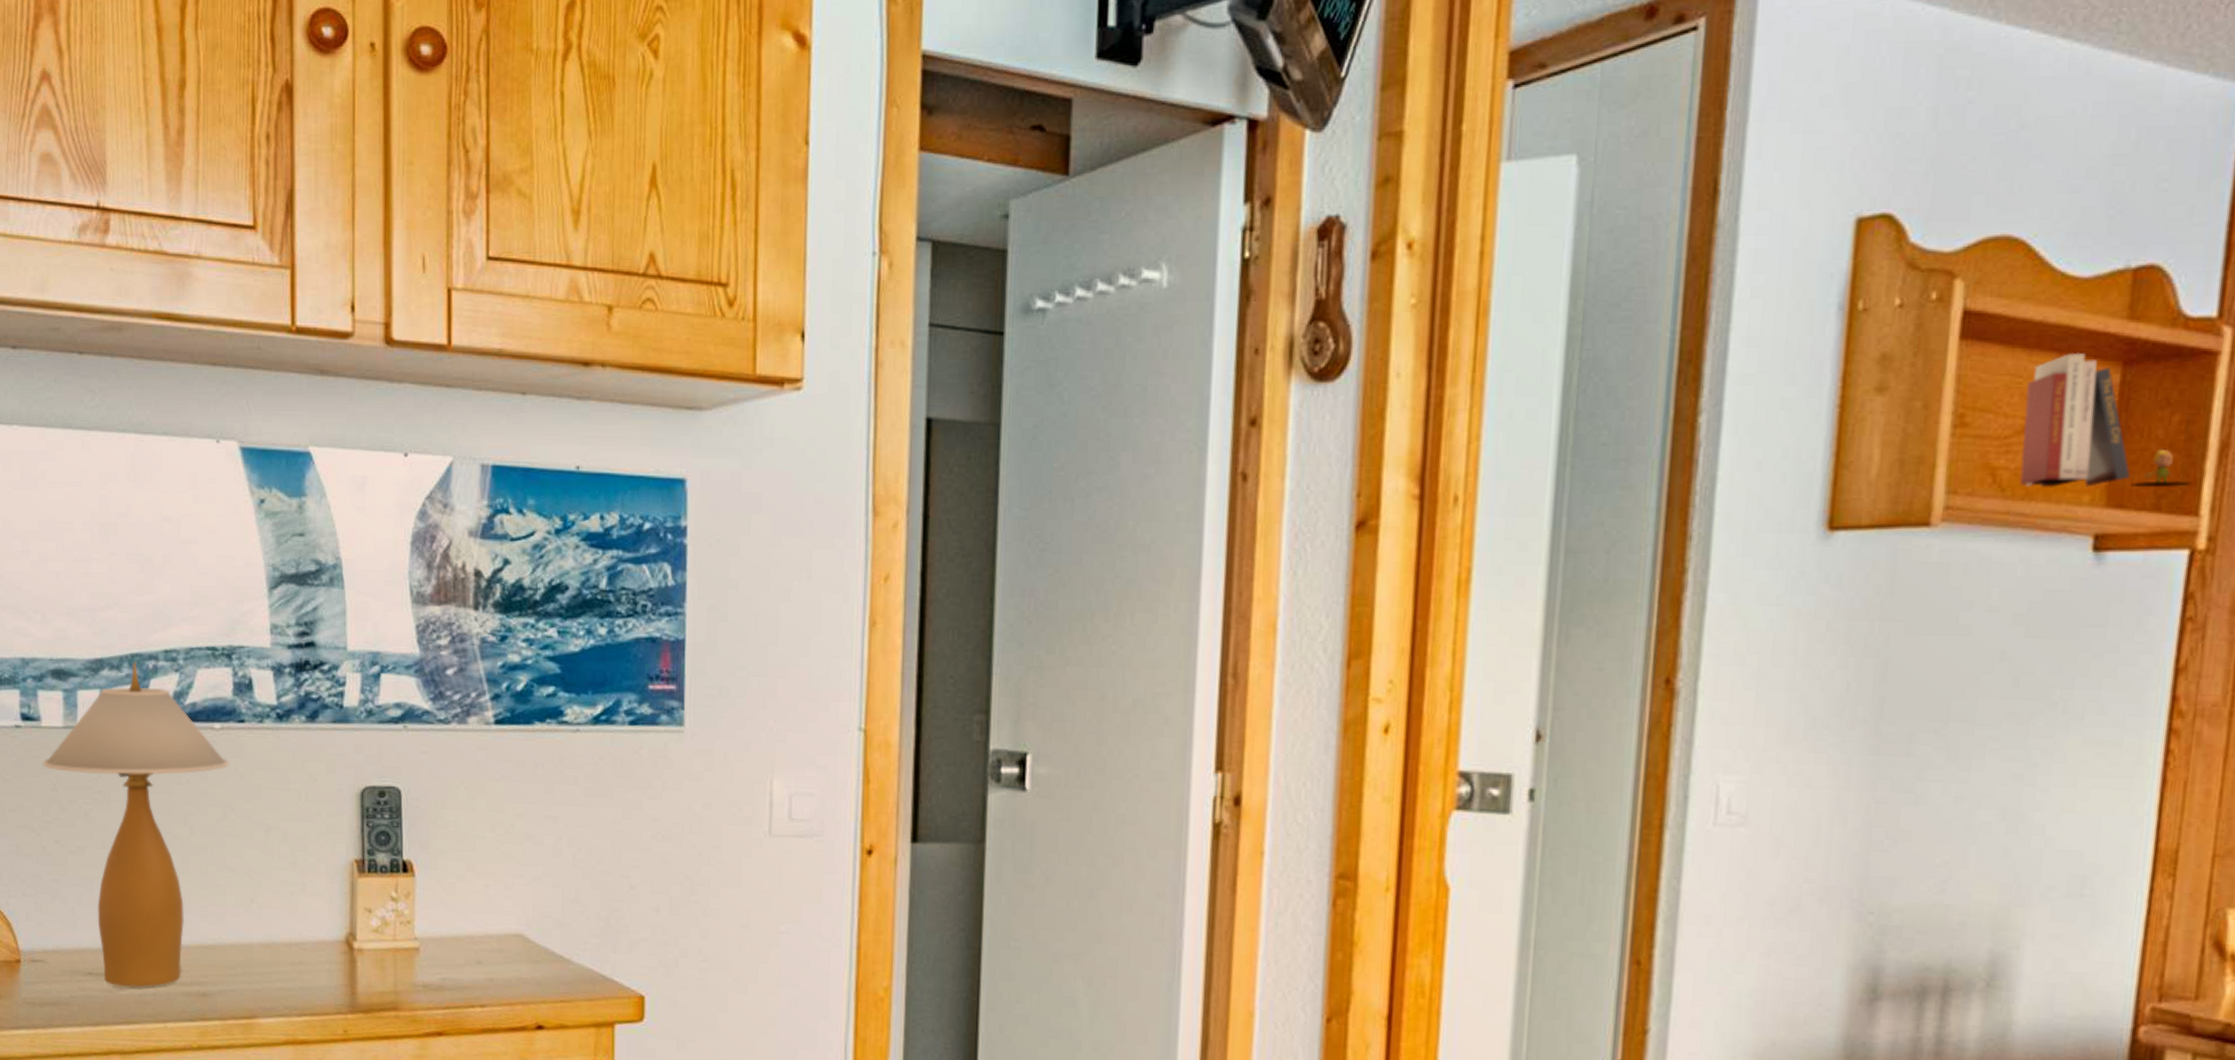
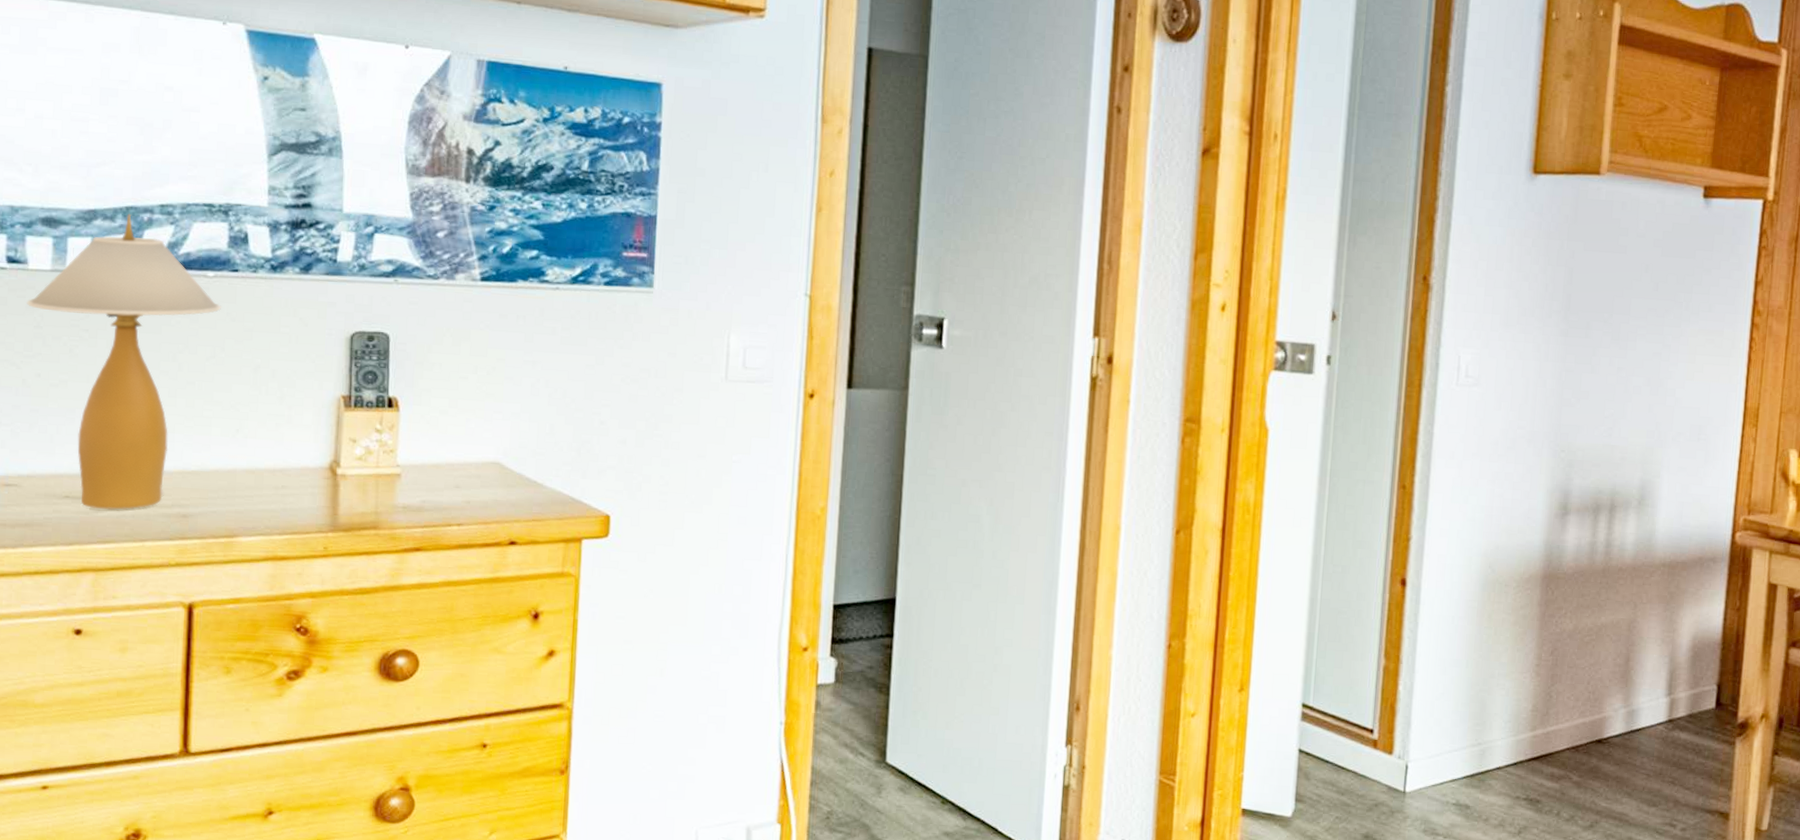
books: present [2019,352,2131,488] -> none [1657,59,1726,153]
figurine: present [2131,448,2191,488] -> none [1727,129,1764,157]

